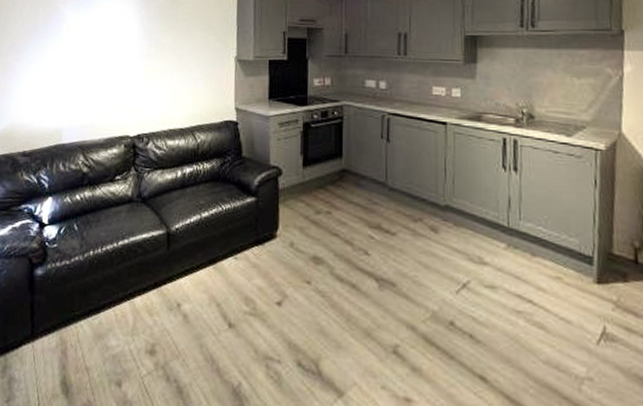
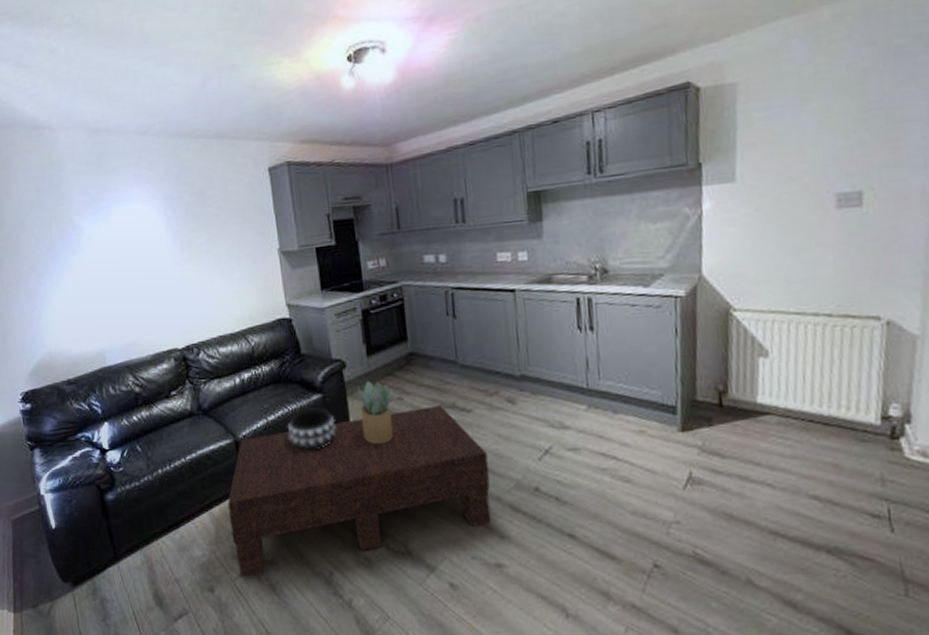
coffee table: none [148,223,407,376] -> present [227,404,491,578]
decorative bowl: none [218,210,265,253] -> present [287,408,336,451]
potted plant: none [290,190,324,256] -> present [358,380,394,445]

